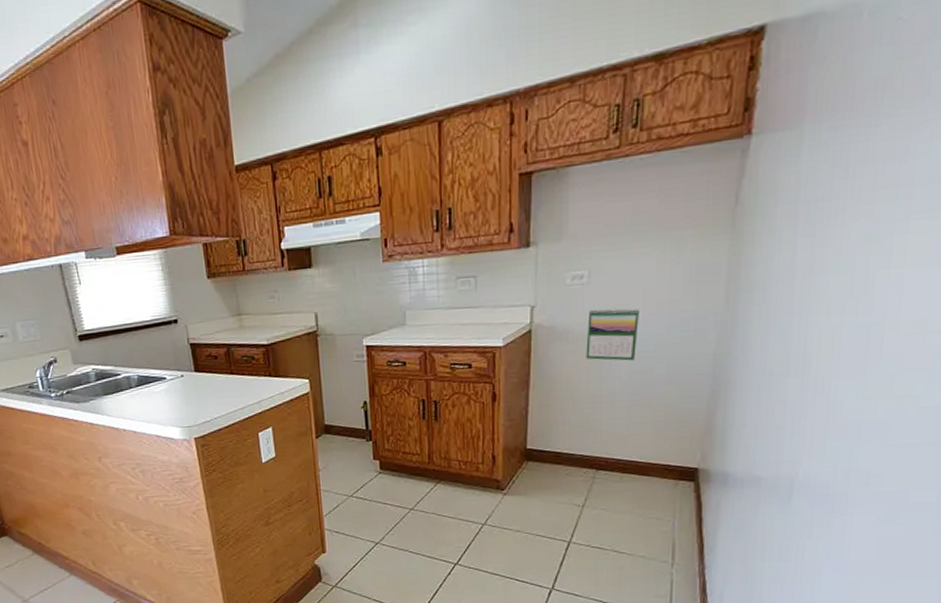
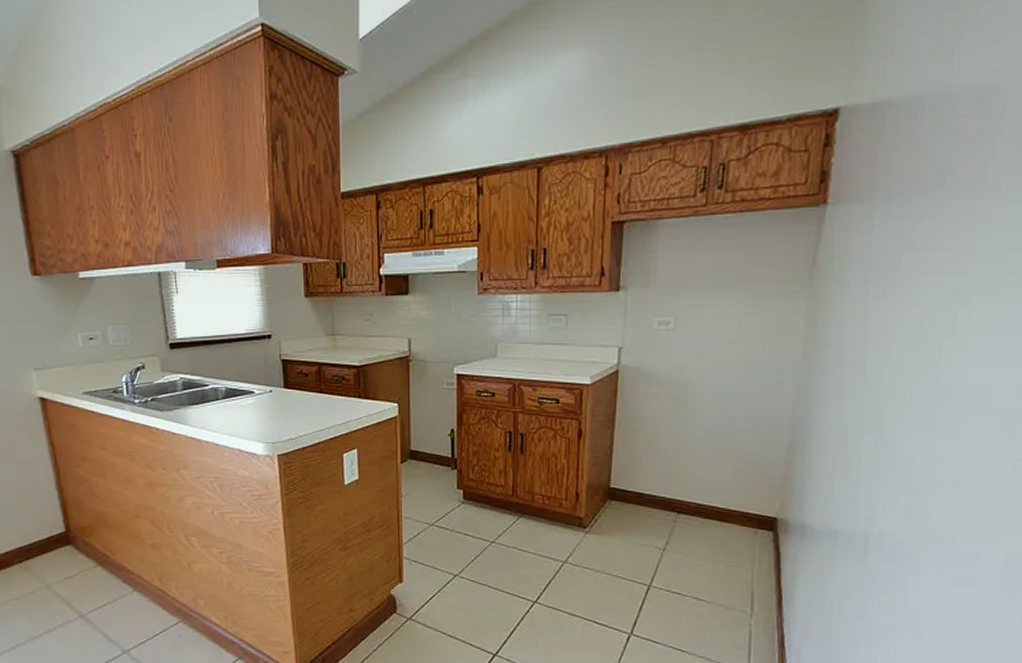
calendar: present [586,307,639,361] -> none [670,354,722,407]

